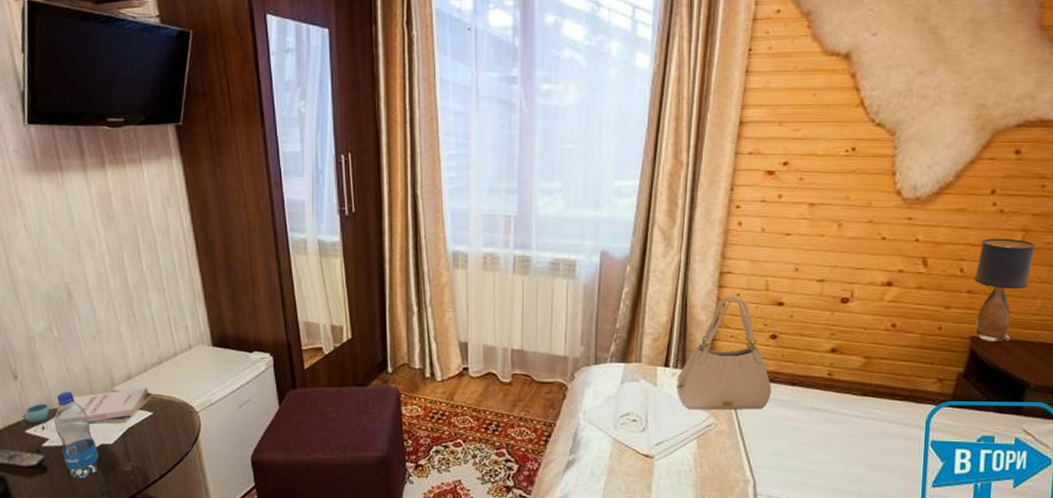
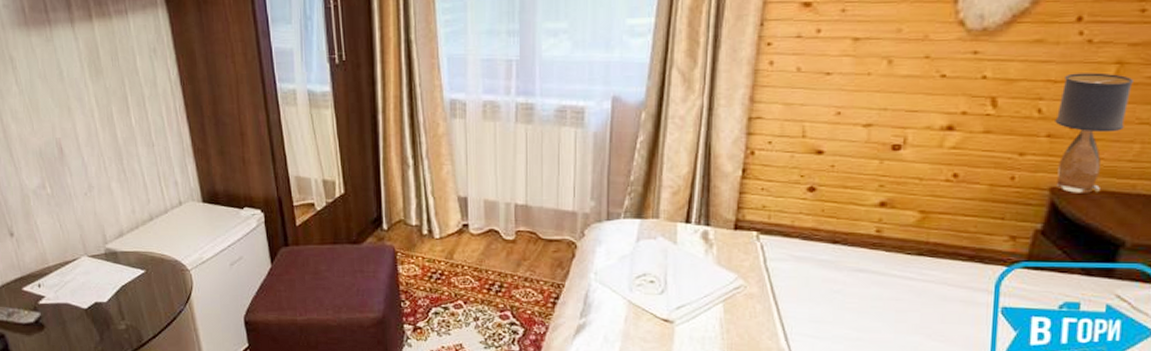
cup: present [20,403,58,426] -> none [17,261,53,284]
books: present [53,387,153,424] -> none [49,244,145,282]
bottle: present [54,392,100,479] -> none [49,249,95,337]
handbag: present [677,295,771,410] -> none [699,143,809,271]

